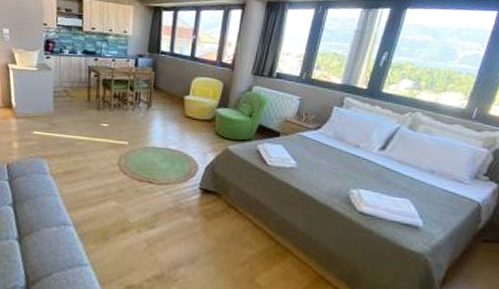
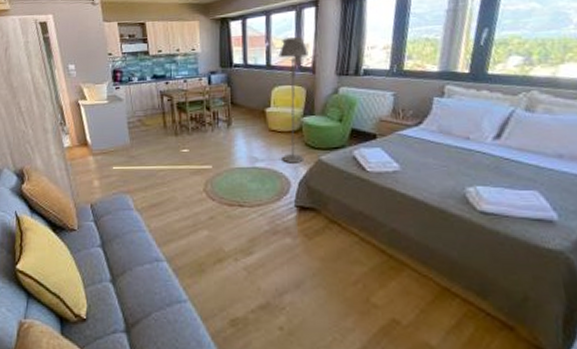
floor lamp: none [193,33,230,150] -> present [278,36,309,163]

